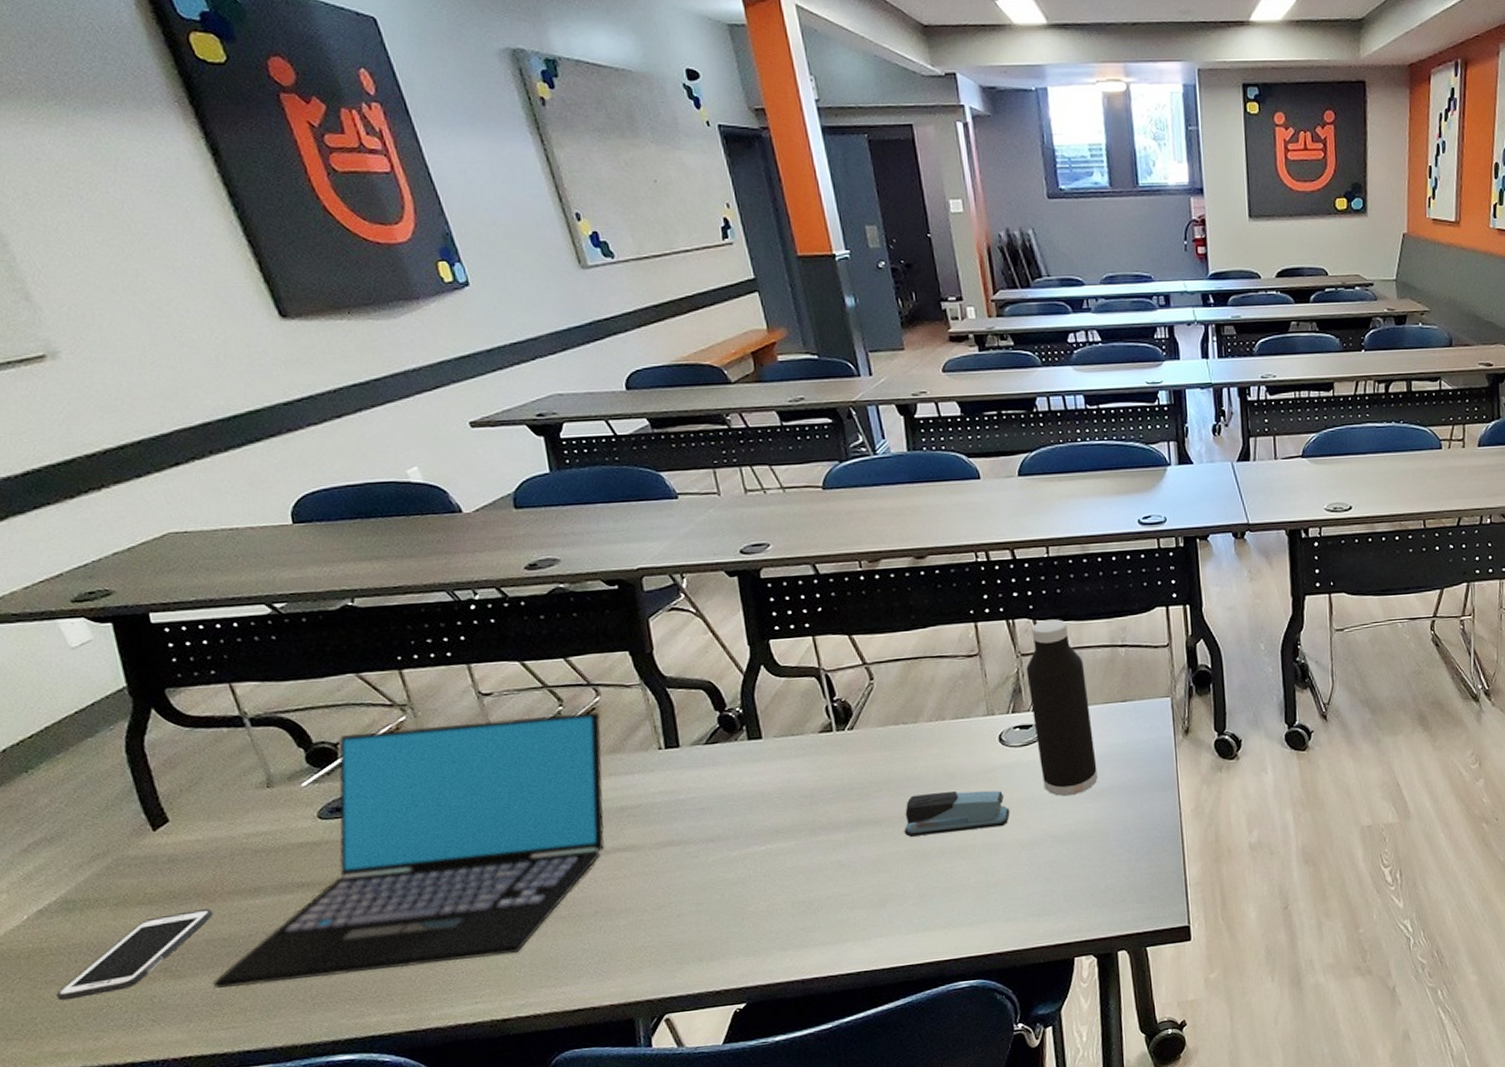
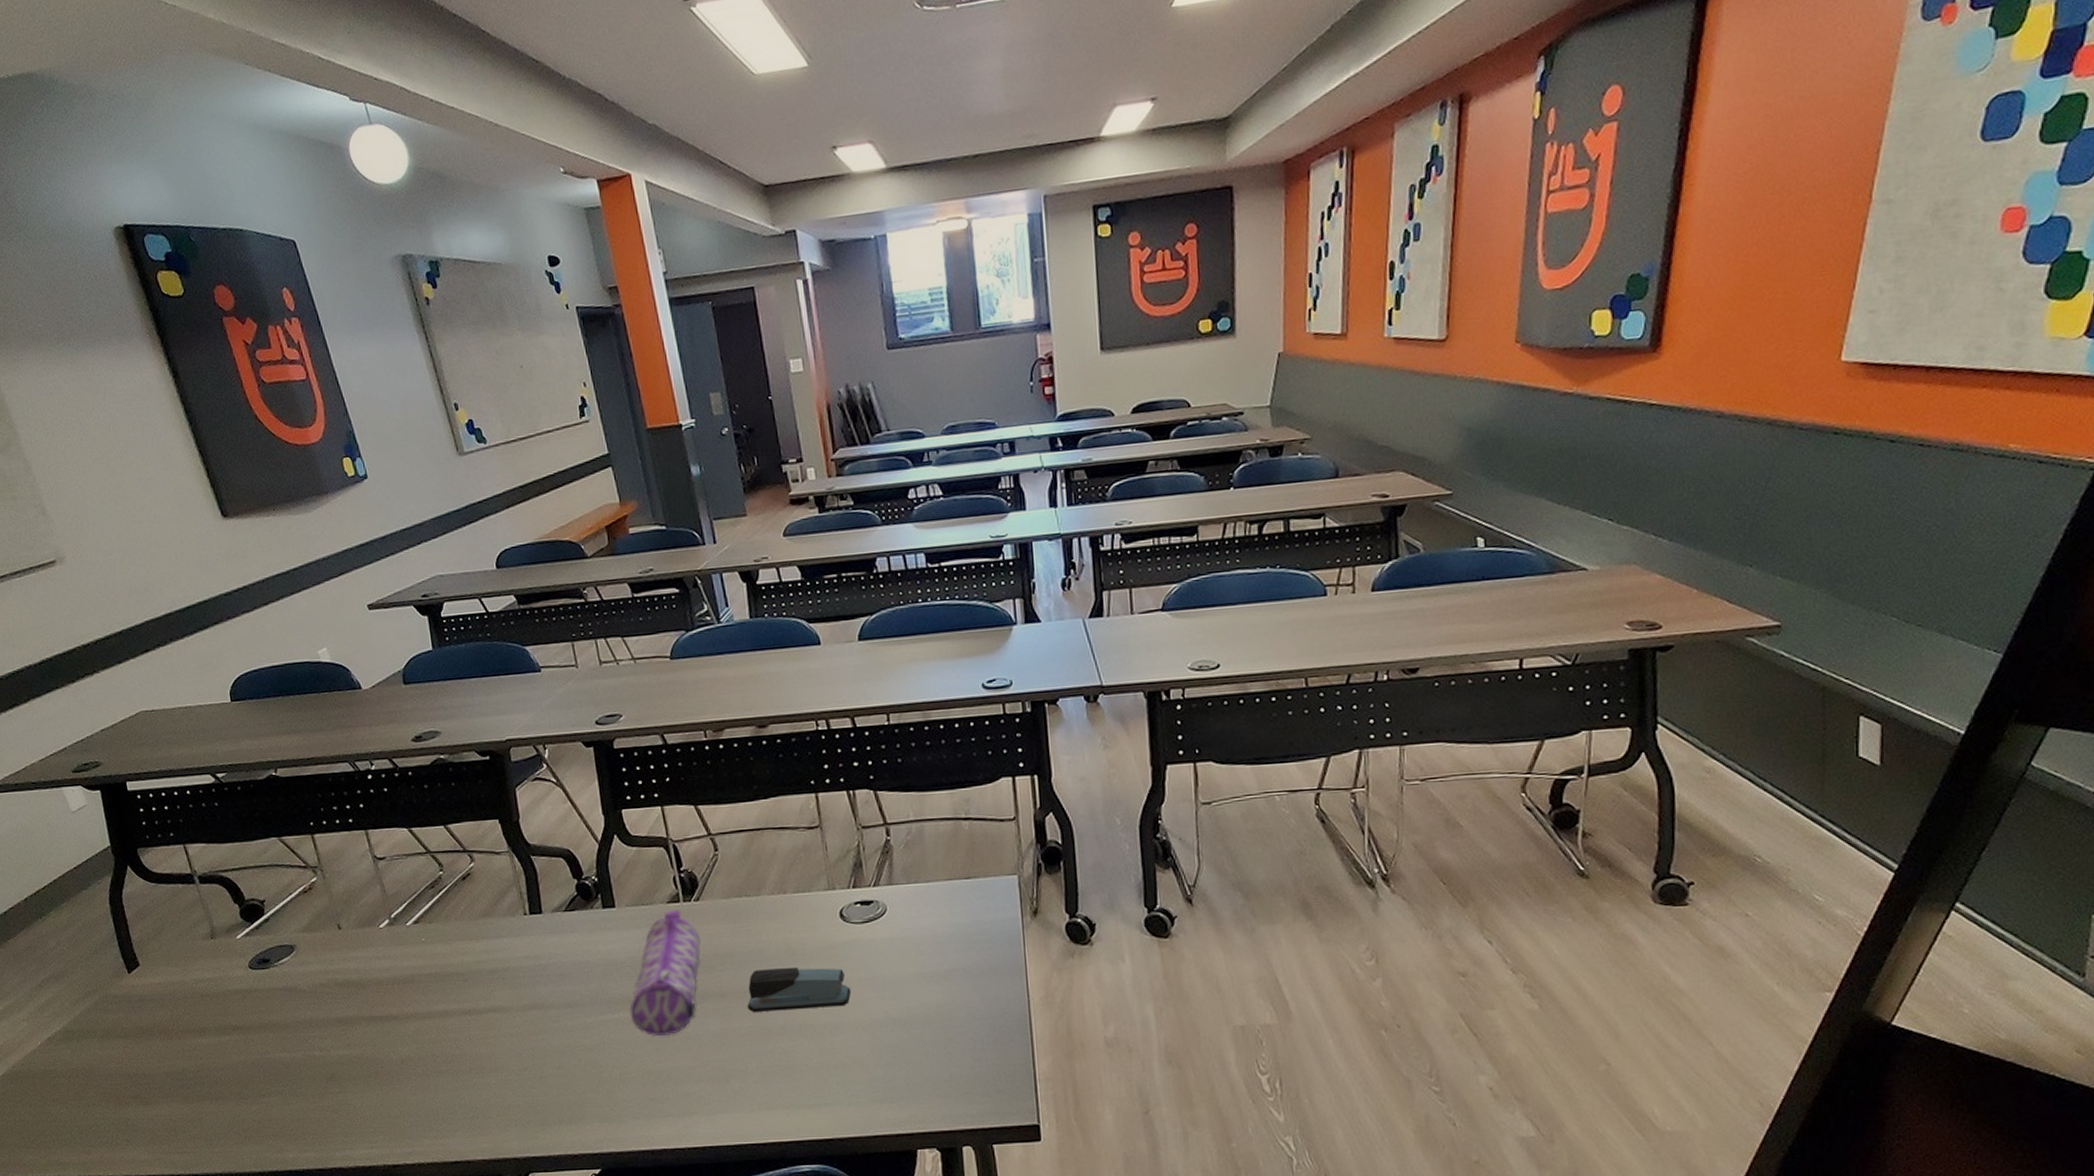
cell phone: present [55,909,213,1001] -> none [59,1045,171,1117]
laptop: present [213,712,605,988] -> none [171,877,478,1117]
pencil case: none [778,738,856,866] -> present [629,909,701,1036]
water bottle: present [1026,619,1098,797] -> none [867,790,941,978]

